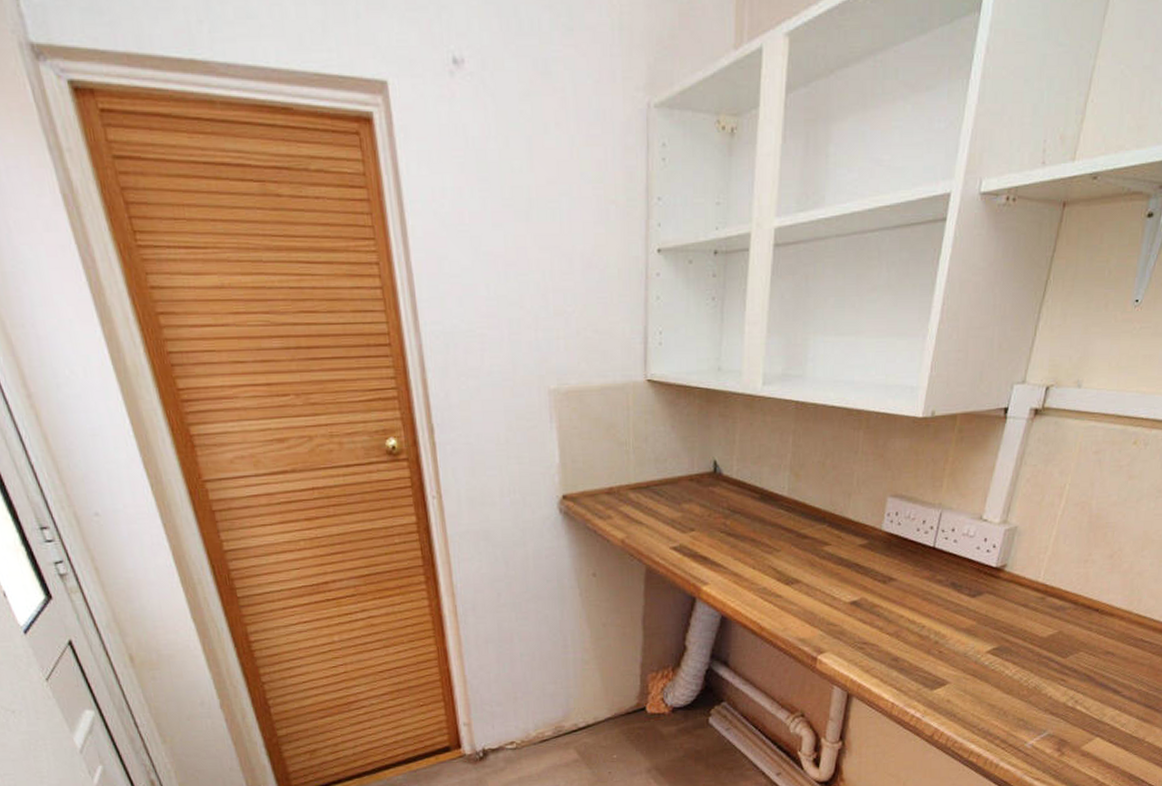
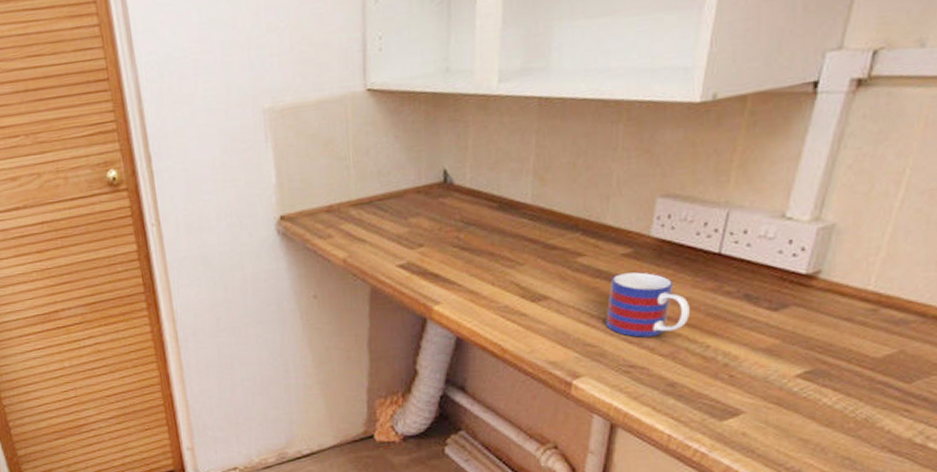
mug: none [845,561,911,618] -> present [606,272,690,338]

